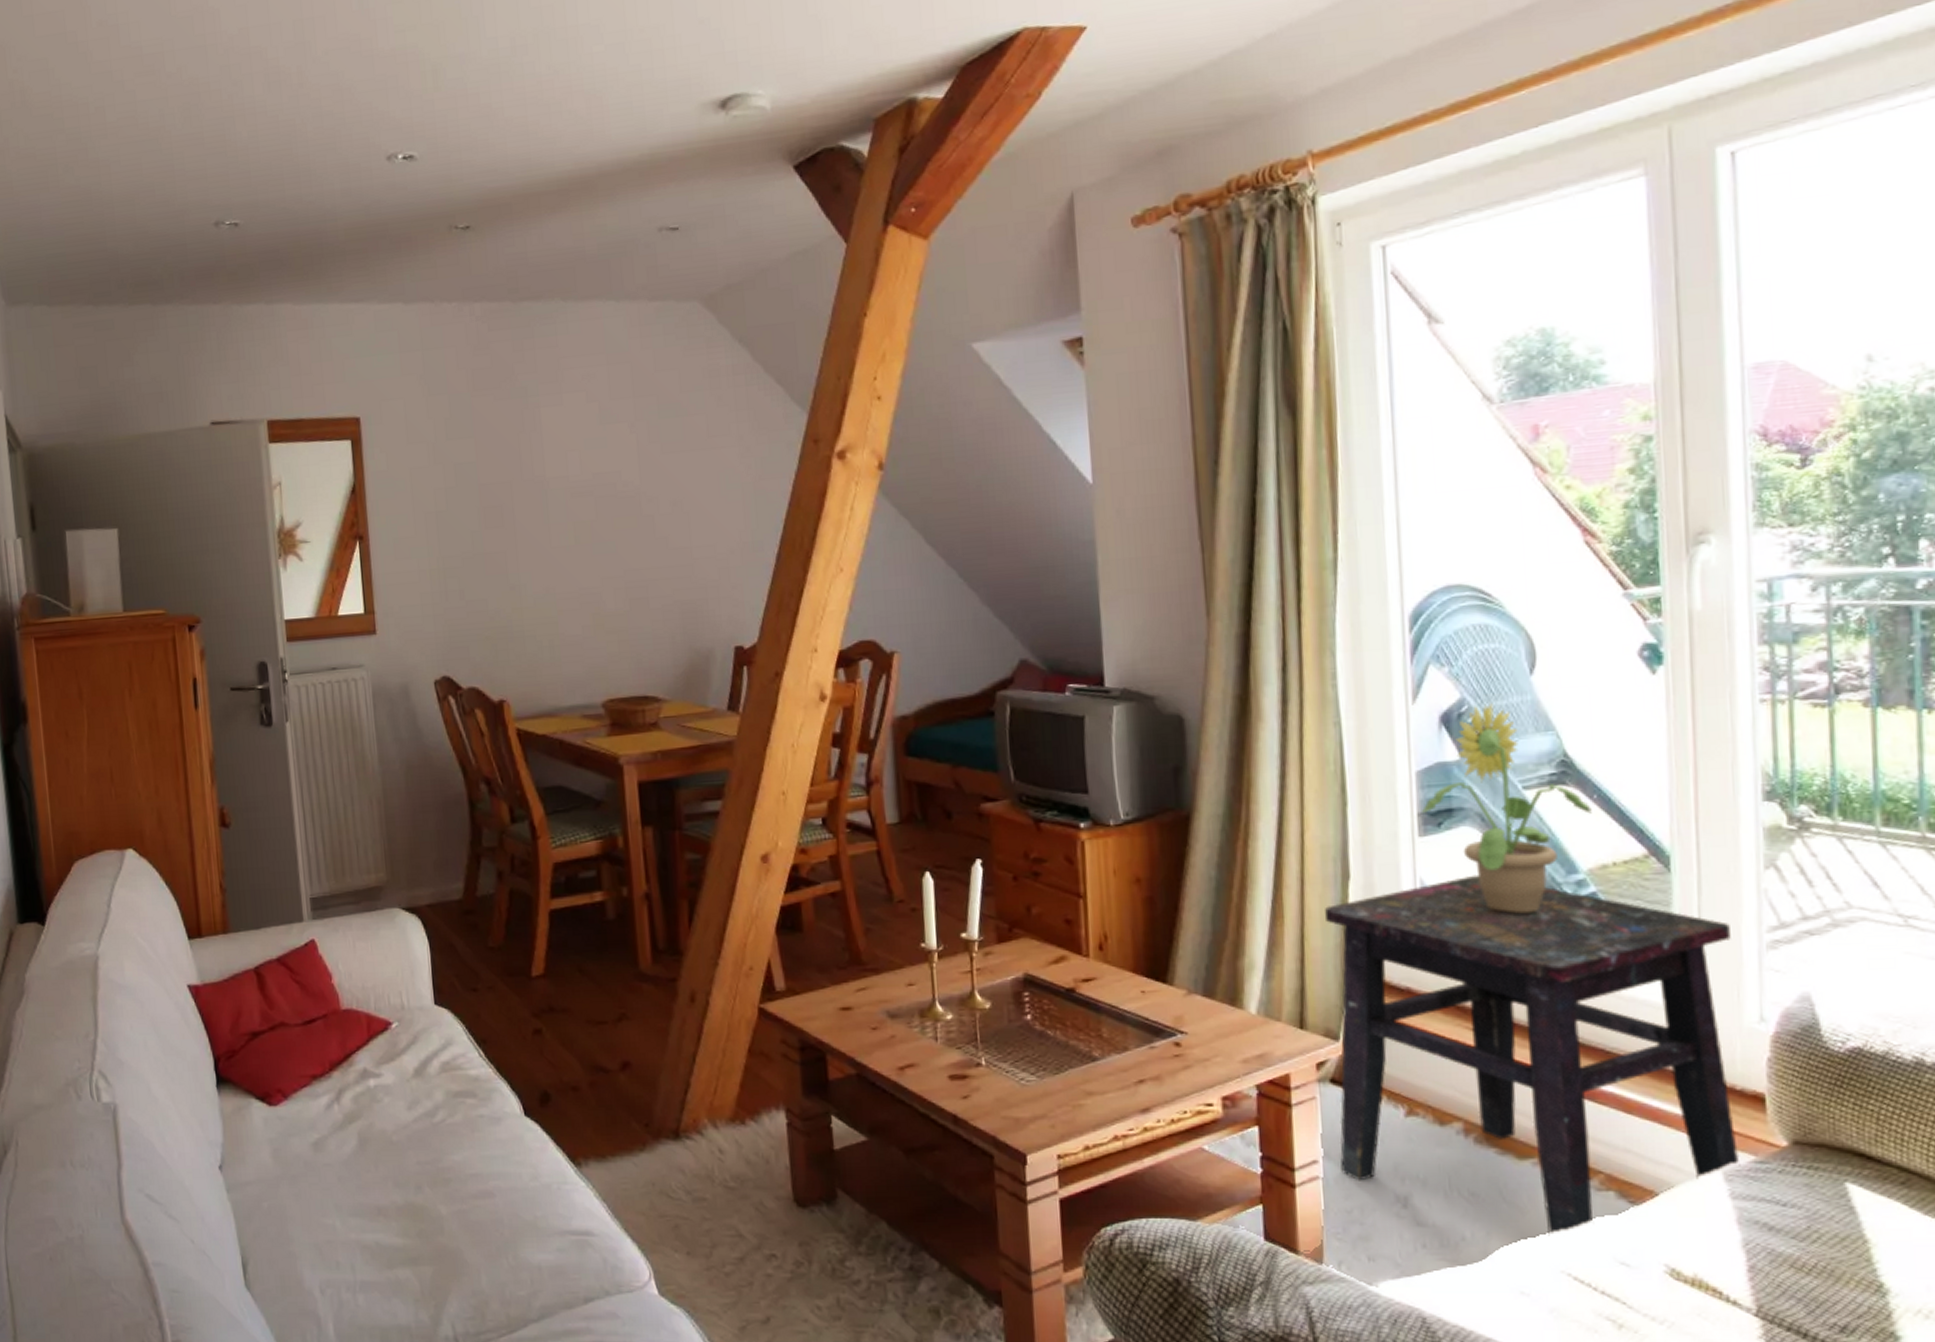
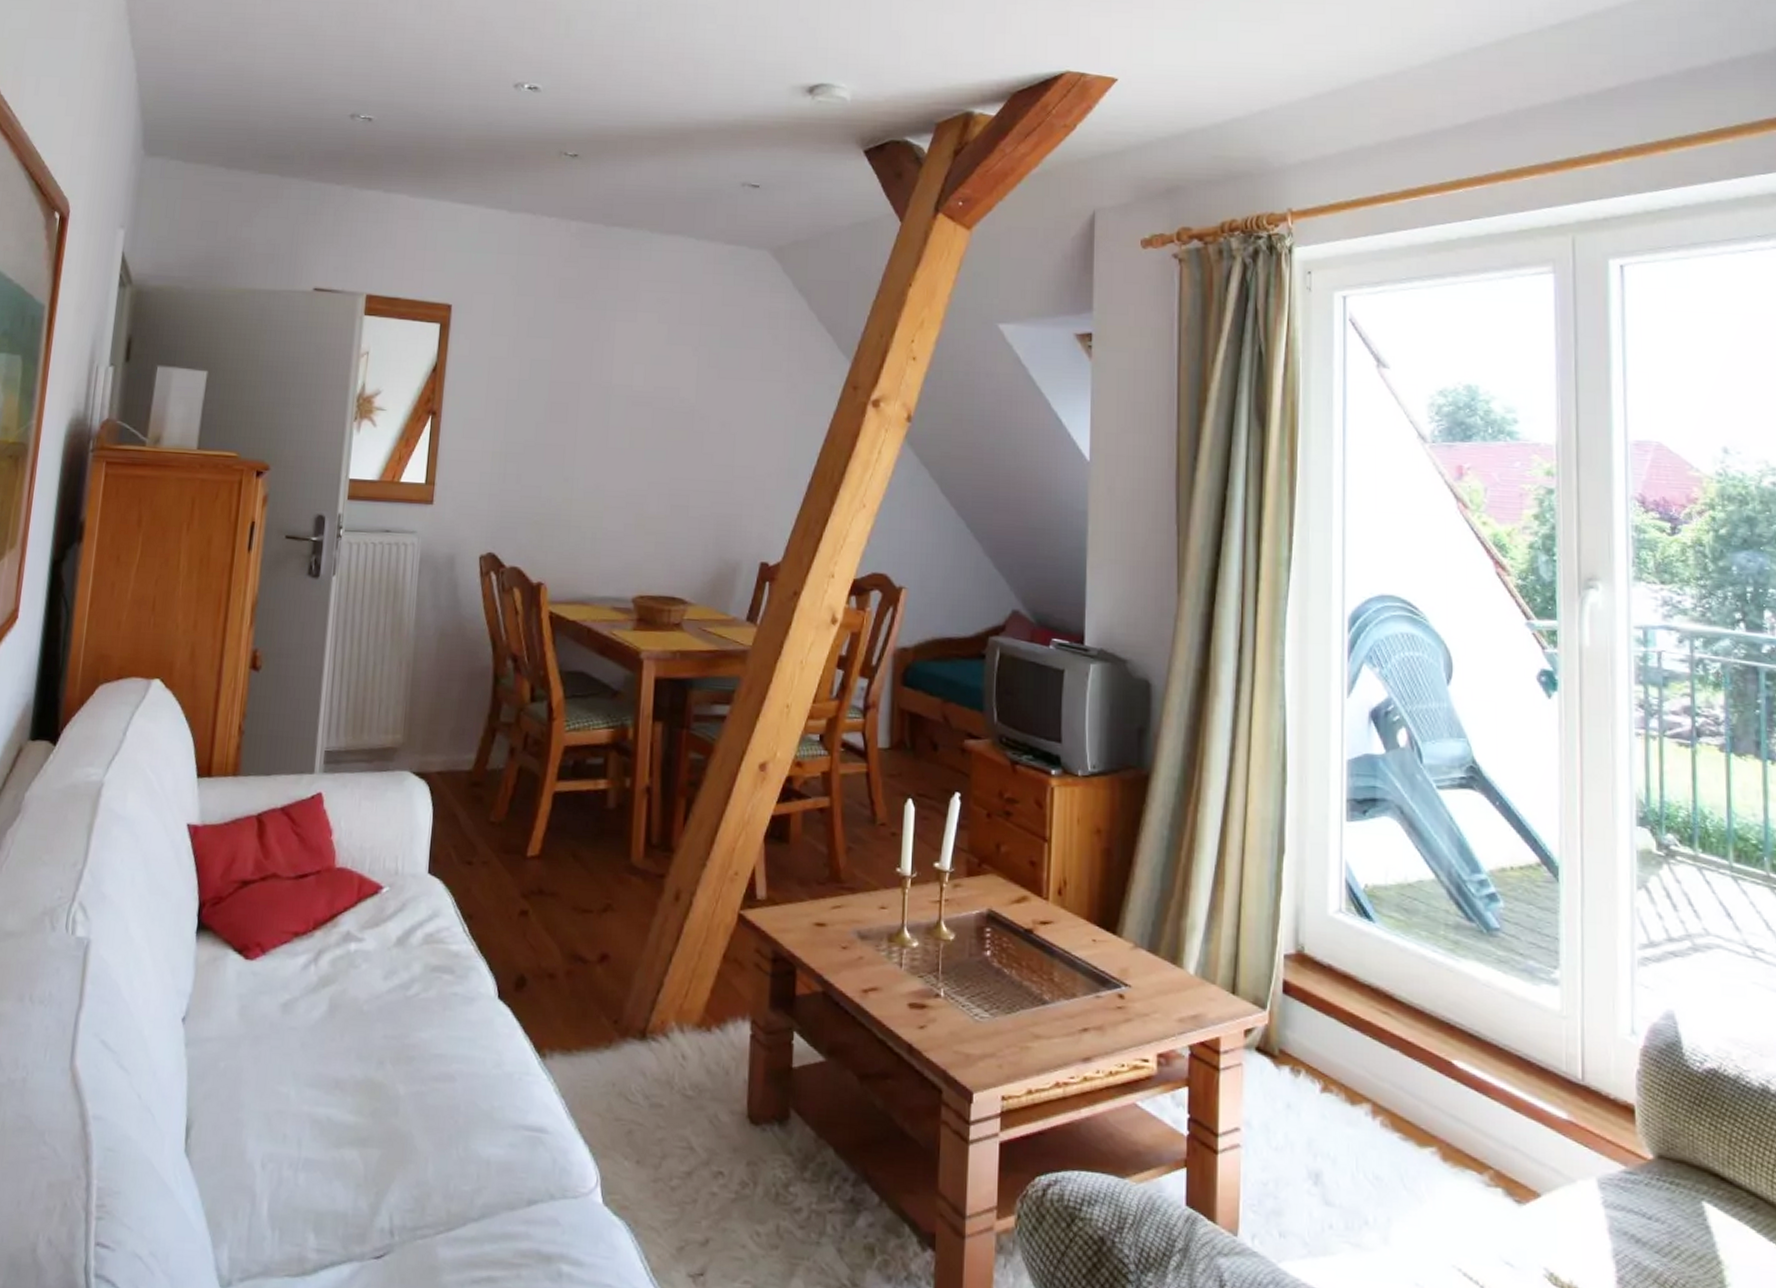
side table: present [1325,875,1741,1236] -> none [1260,863,1613,1228]
sunflower: present [1422,703,1592,914] -> none [1350,706,1494,906]

